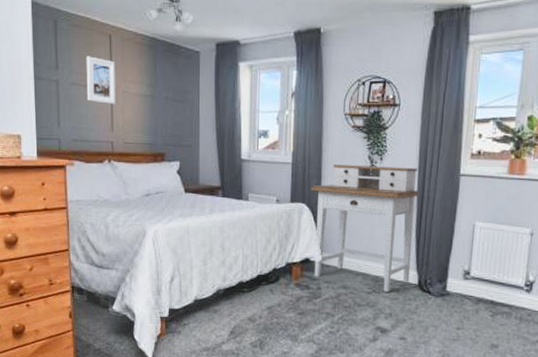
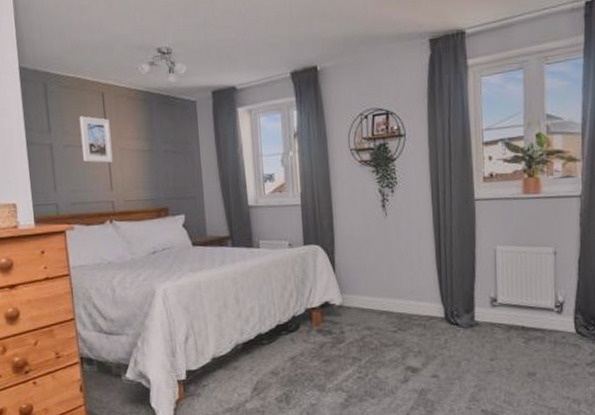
desk: present [311,164,421,292] -> none [323,197,437,329]

